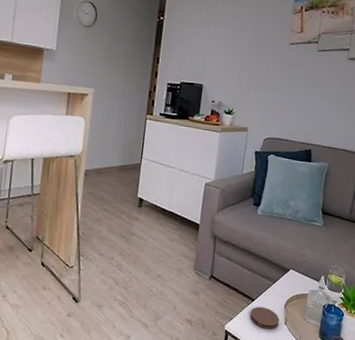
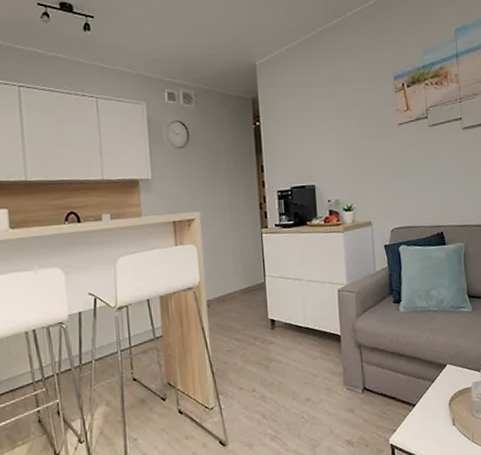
coaster: present [250,306,280,330] -> none [414,411,447,435]

